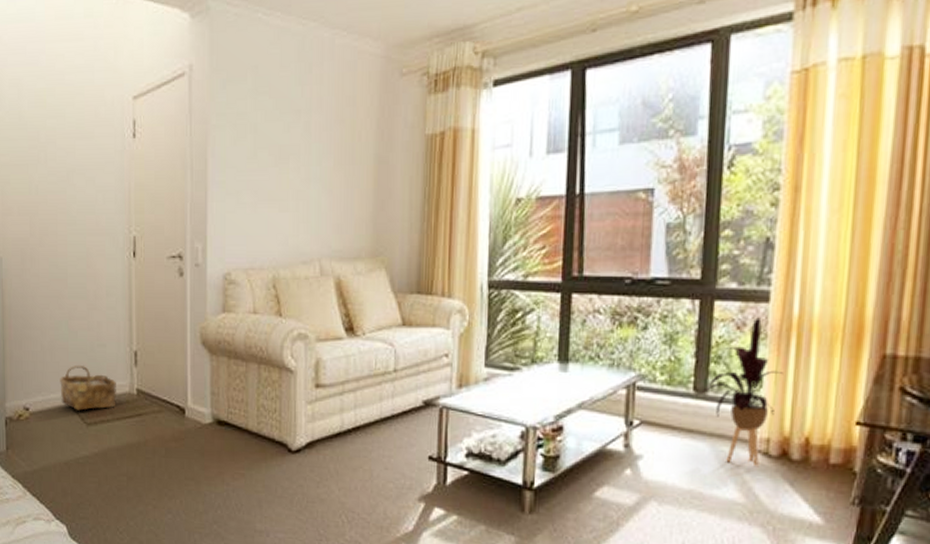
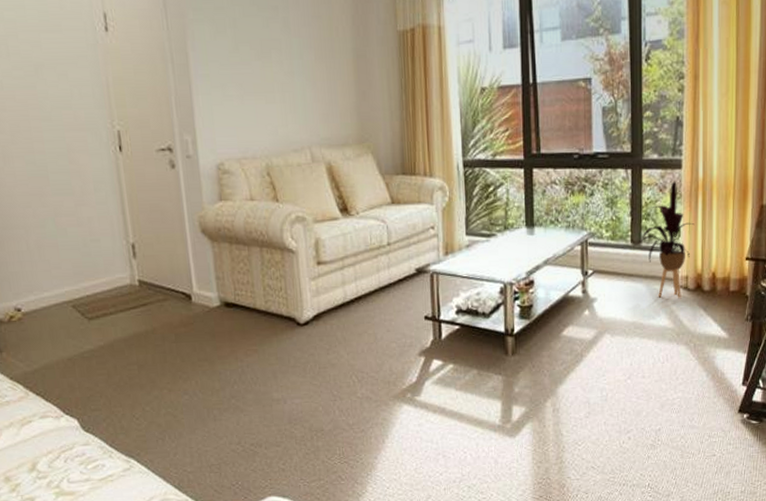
woven basket: present [60,364,116,411] -> none [52,261,118,306]

